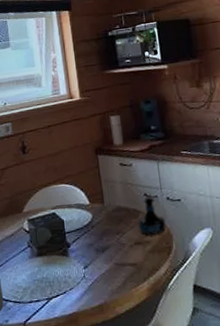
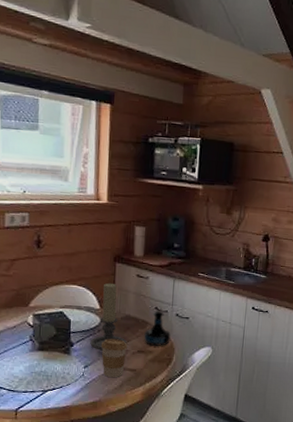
candle holder: none [86,176,122,248] -> present [90,282,127,351]
coffee cup: none [96,233,125,275] -> present [100,339,127,377]

